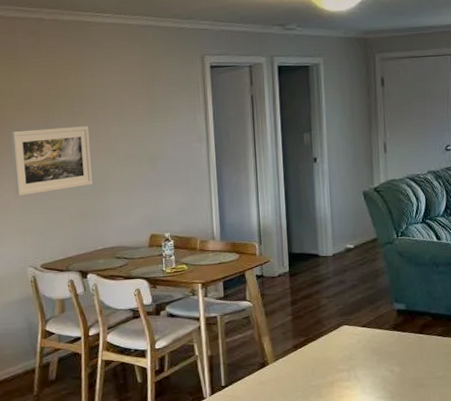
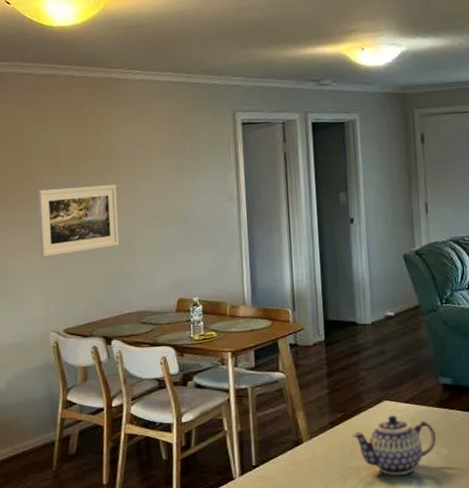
teapot: none [313,338,390,392] -> present [351,415,436,476]

